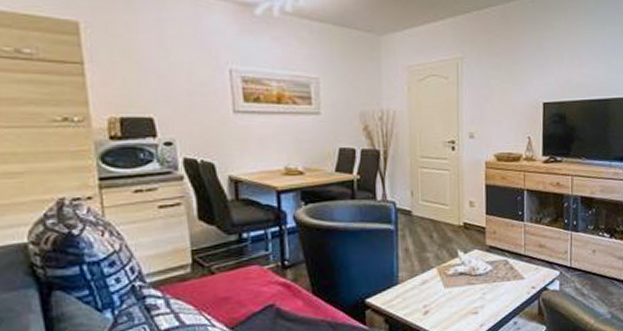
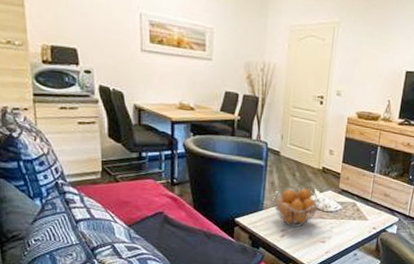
fruit basket: none [409,250,466,301] -> present [272,188,320,228]

